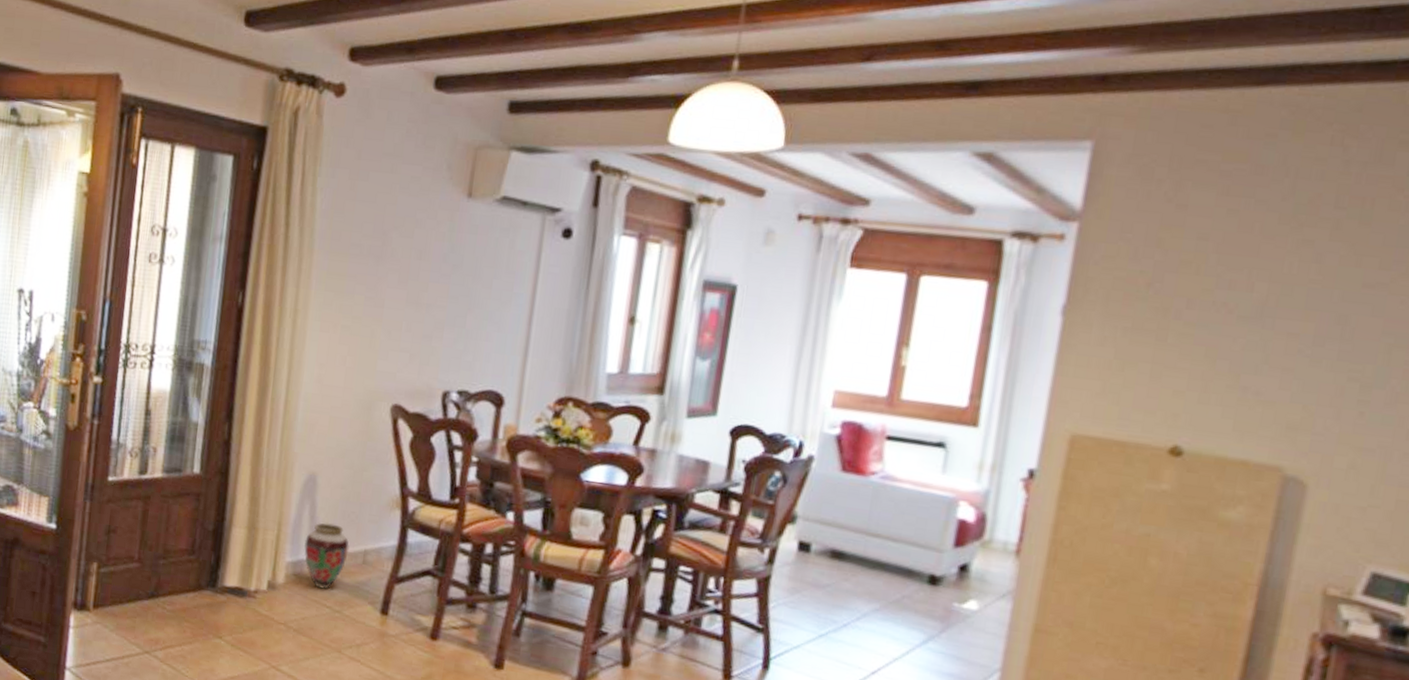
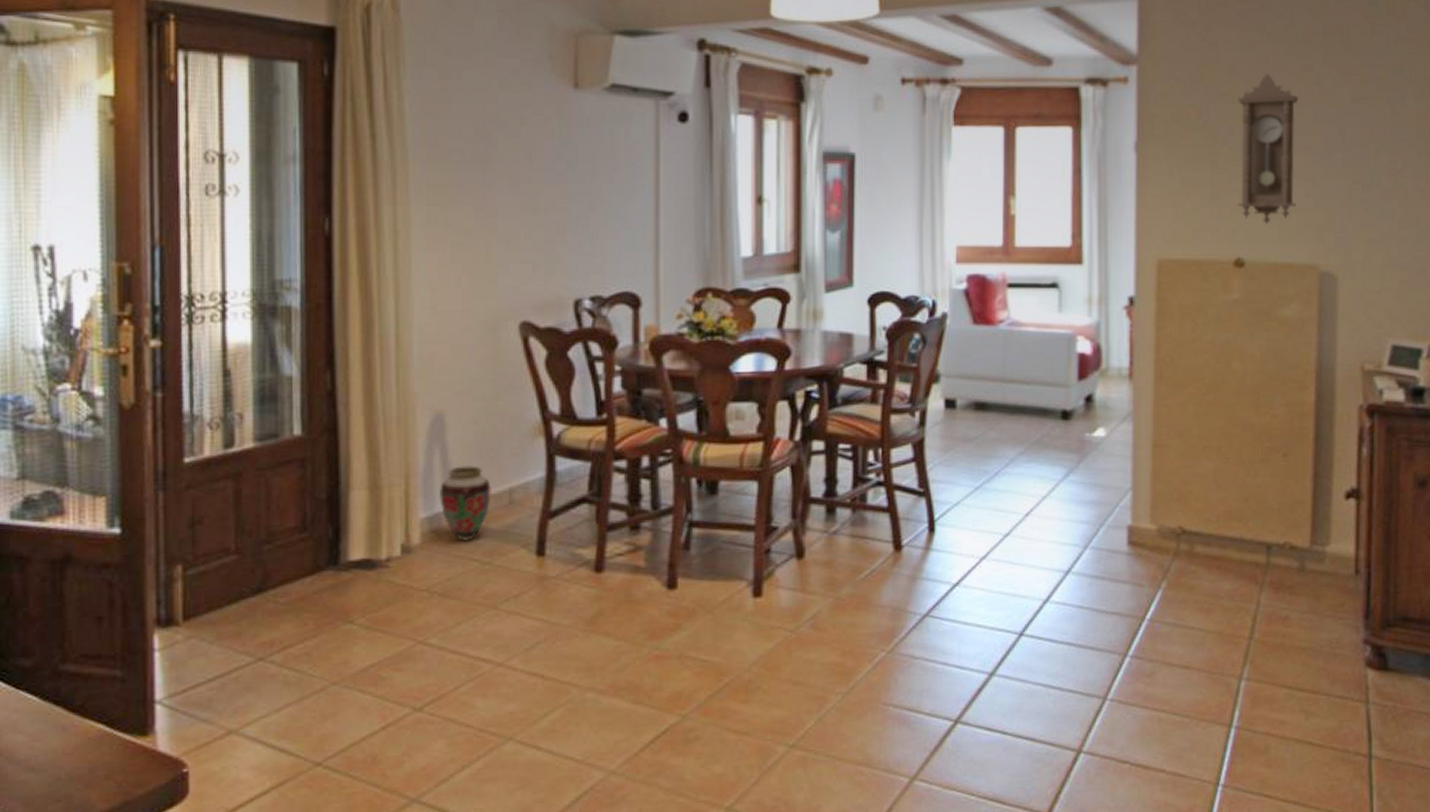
pendulum clock: none [1184,244,1288,414] -> present [1238,73,1298,225]

